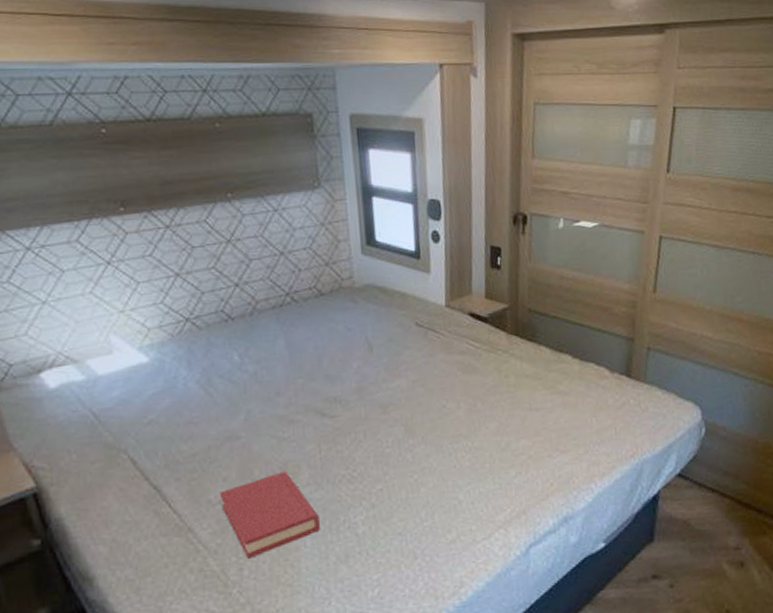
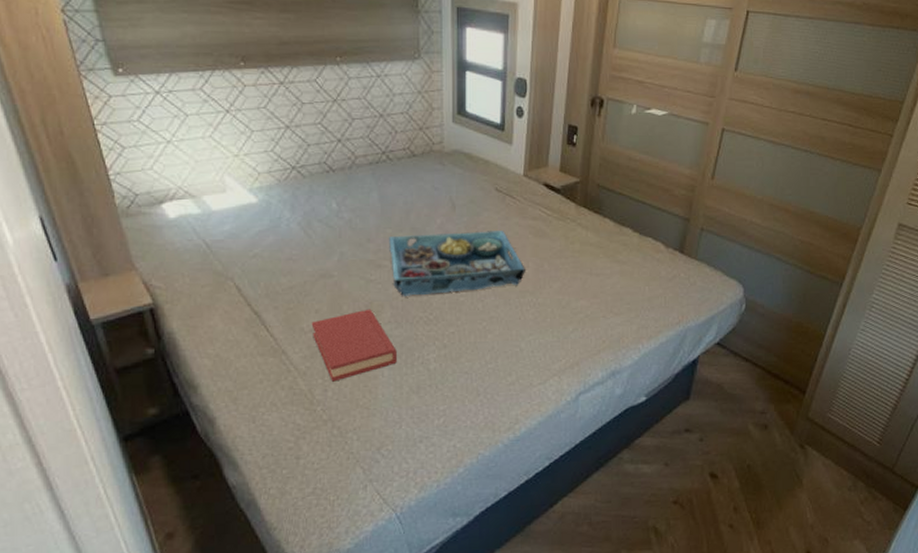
serving tray: none [301,369,457,453] -> present [389,231,525,296]

